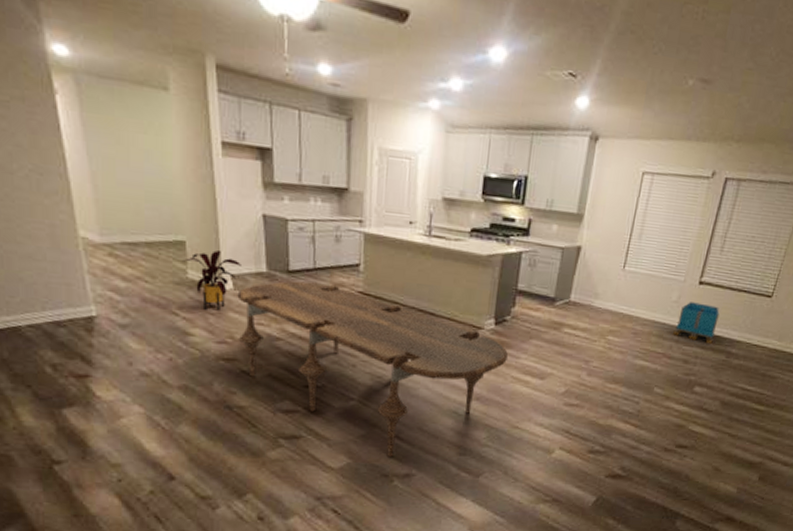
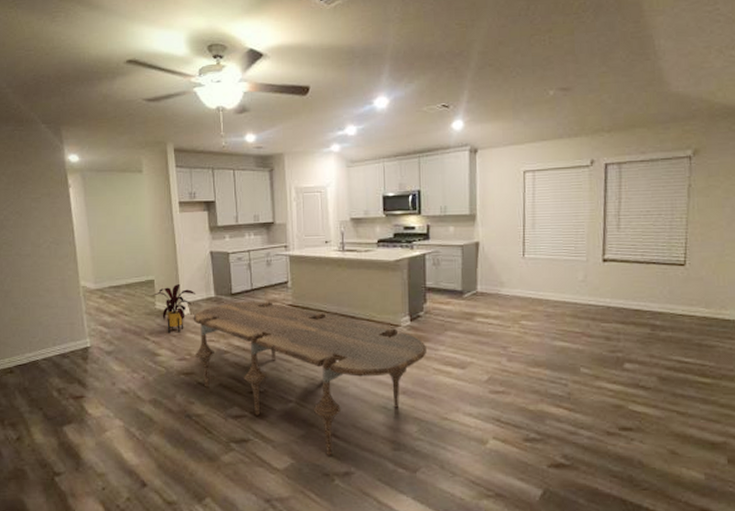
storage bin: present [673,302,720,345] -> none [587,279,633,319]

